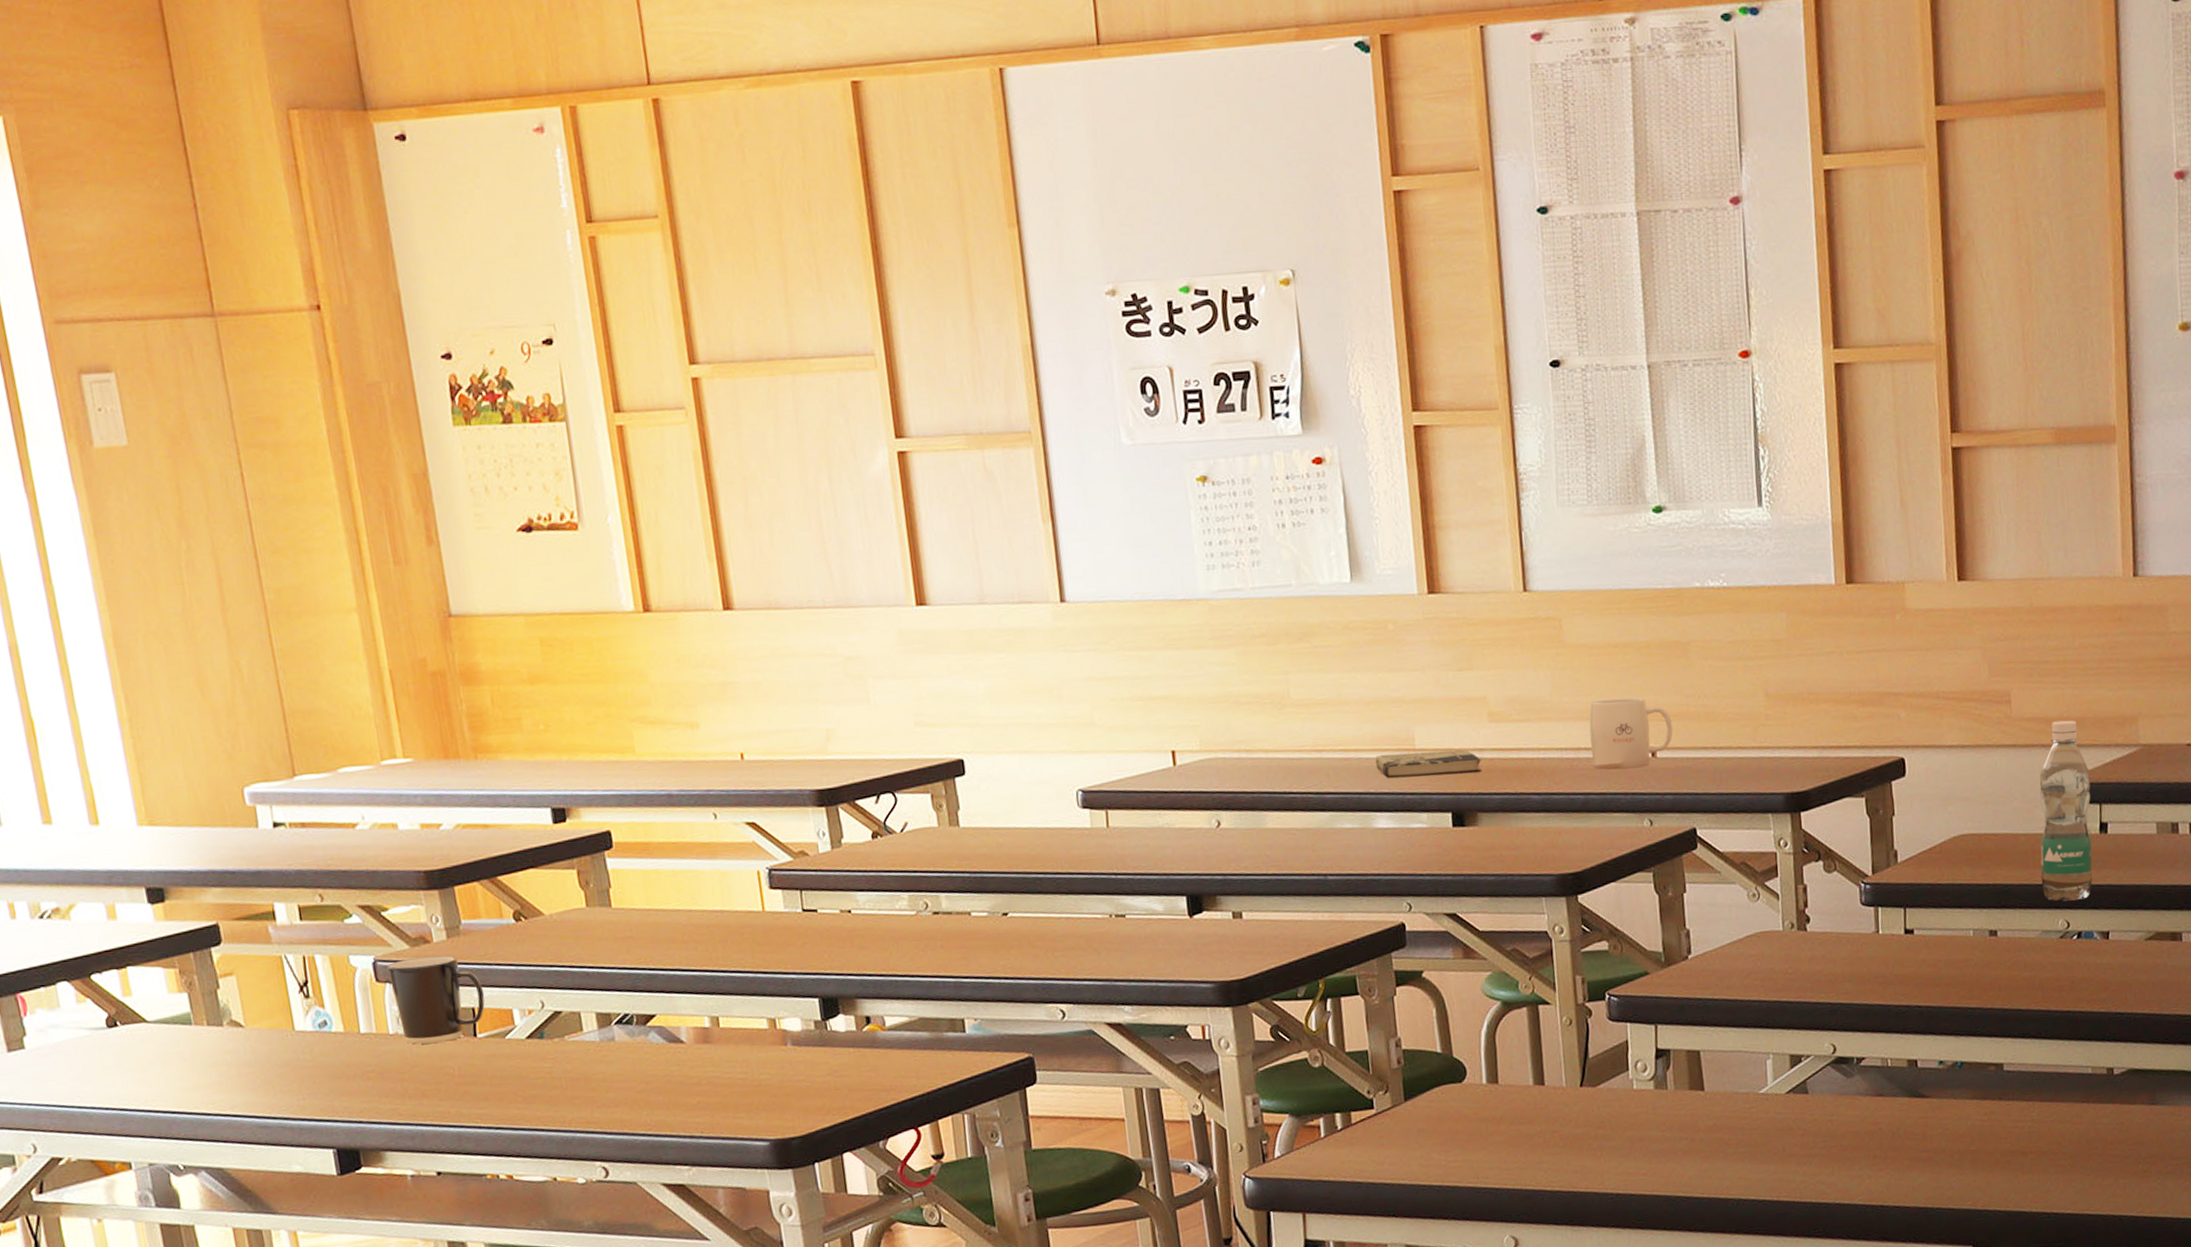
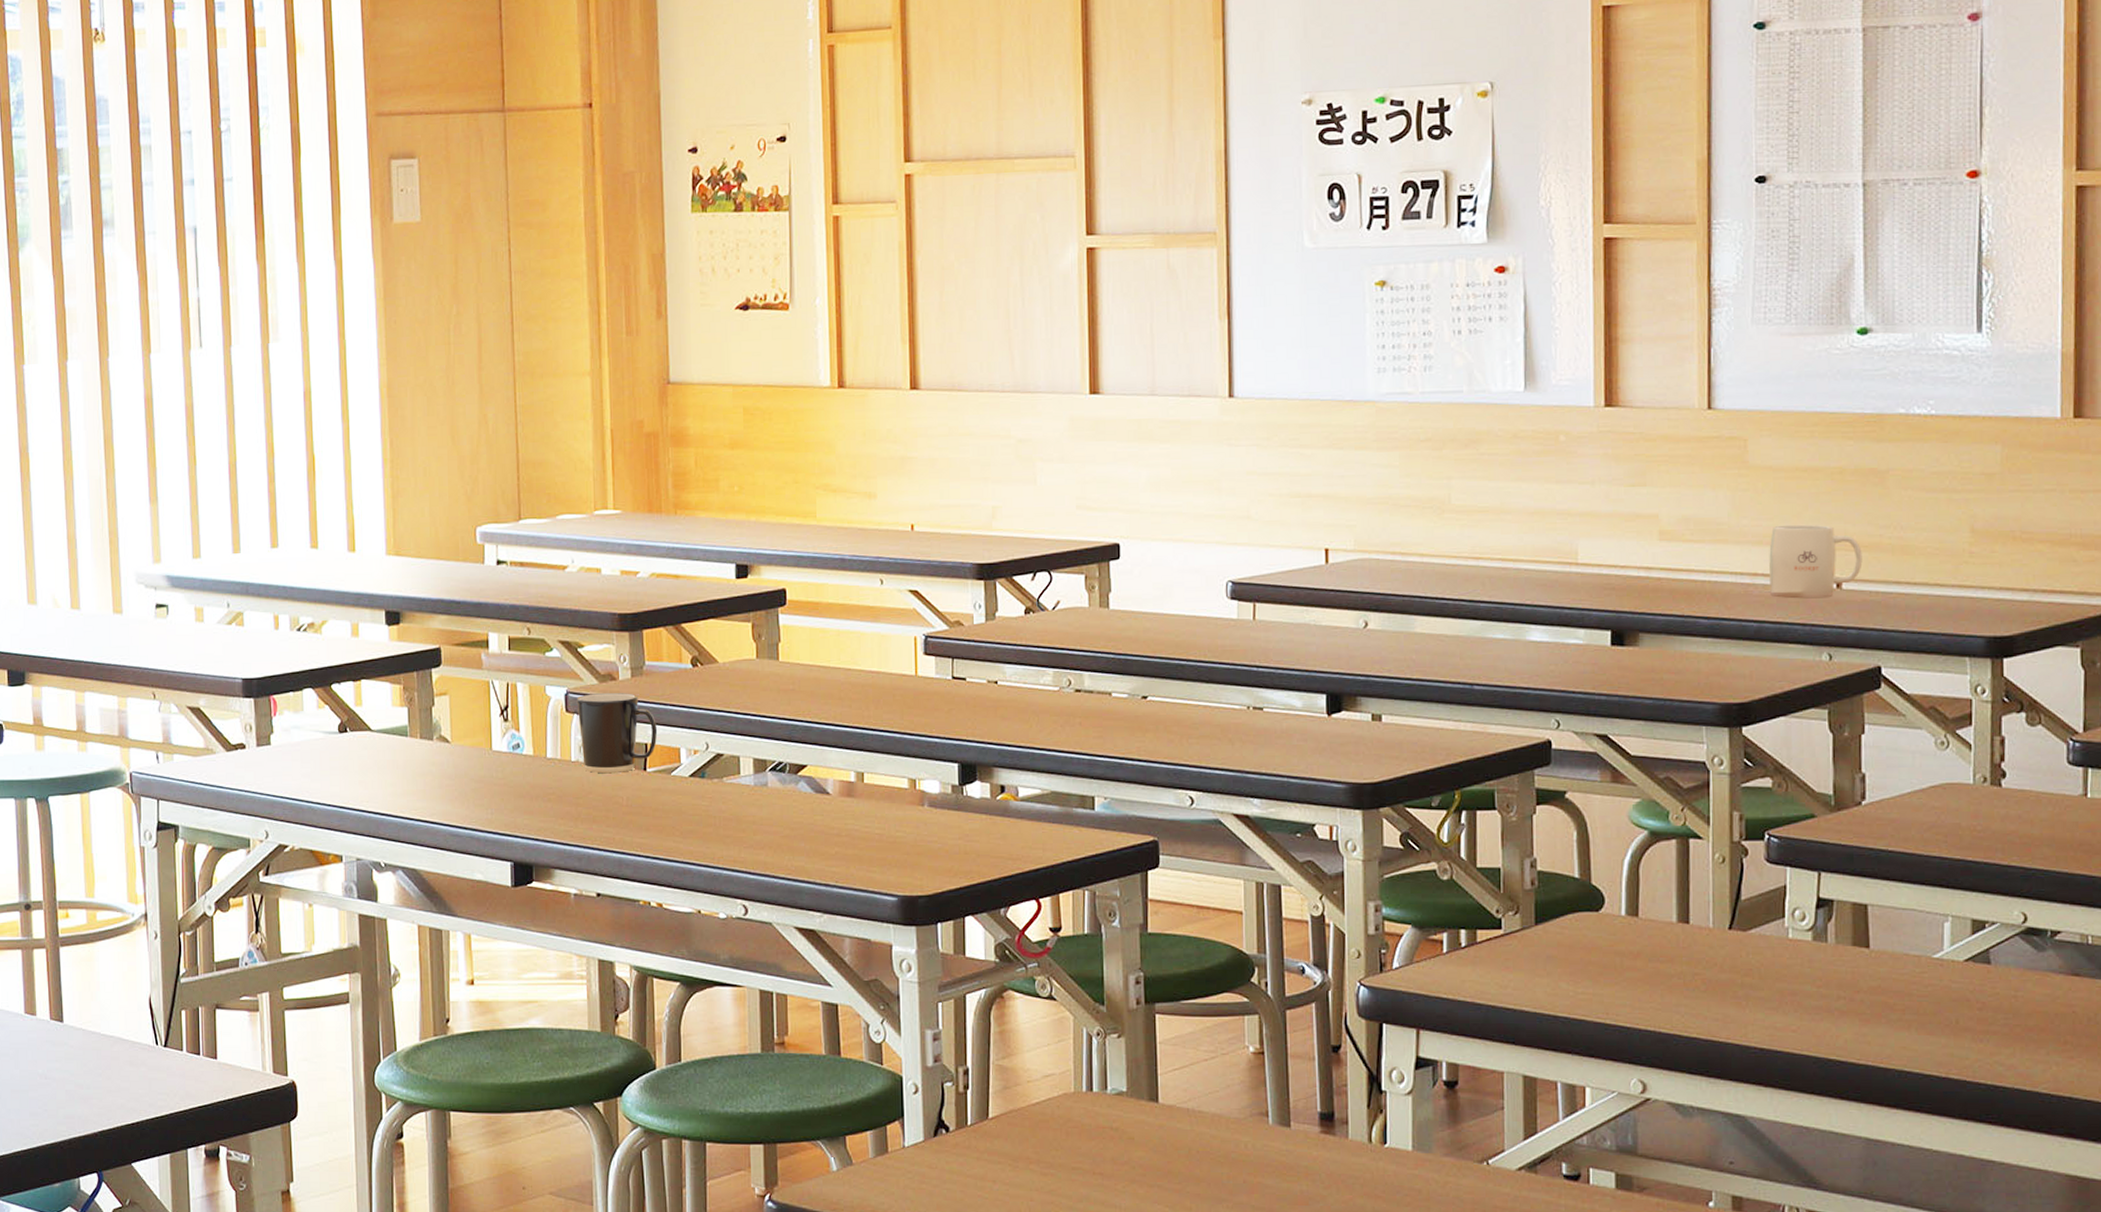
book: present [1375,749,1482,779] -> none [1534,566,1648,593]

